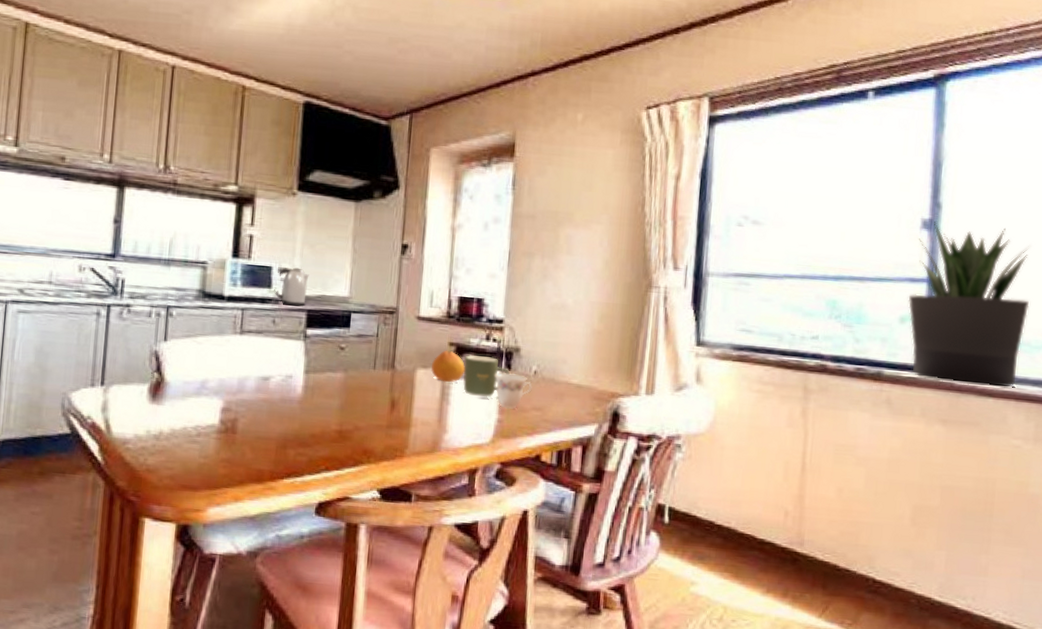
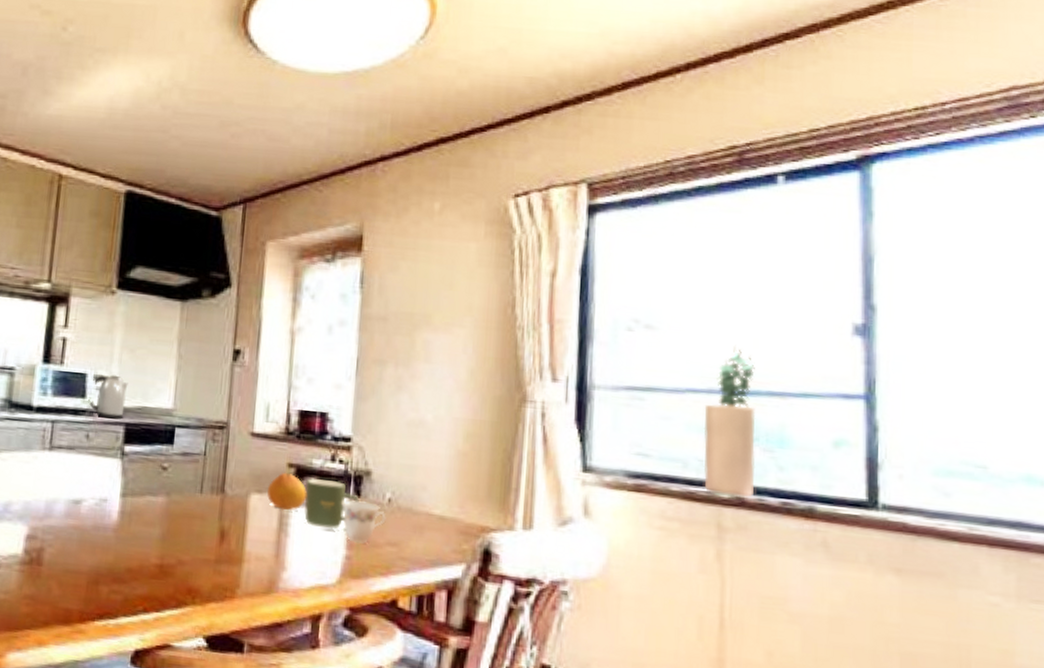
vase: none [795,238,841,365] -> present [703,346,756,498]
planter: present [908,222,1030,388] -> none [842,327,997,531]

